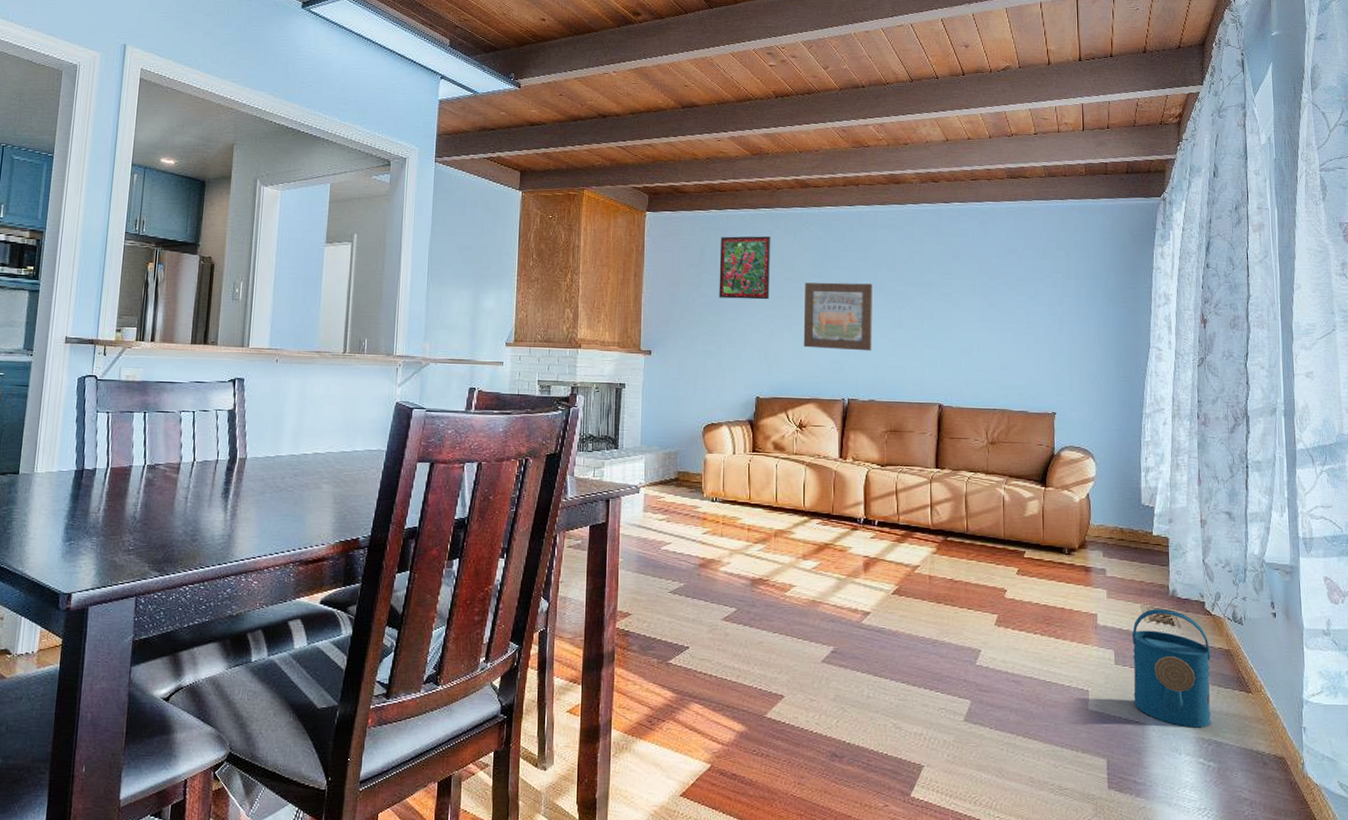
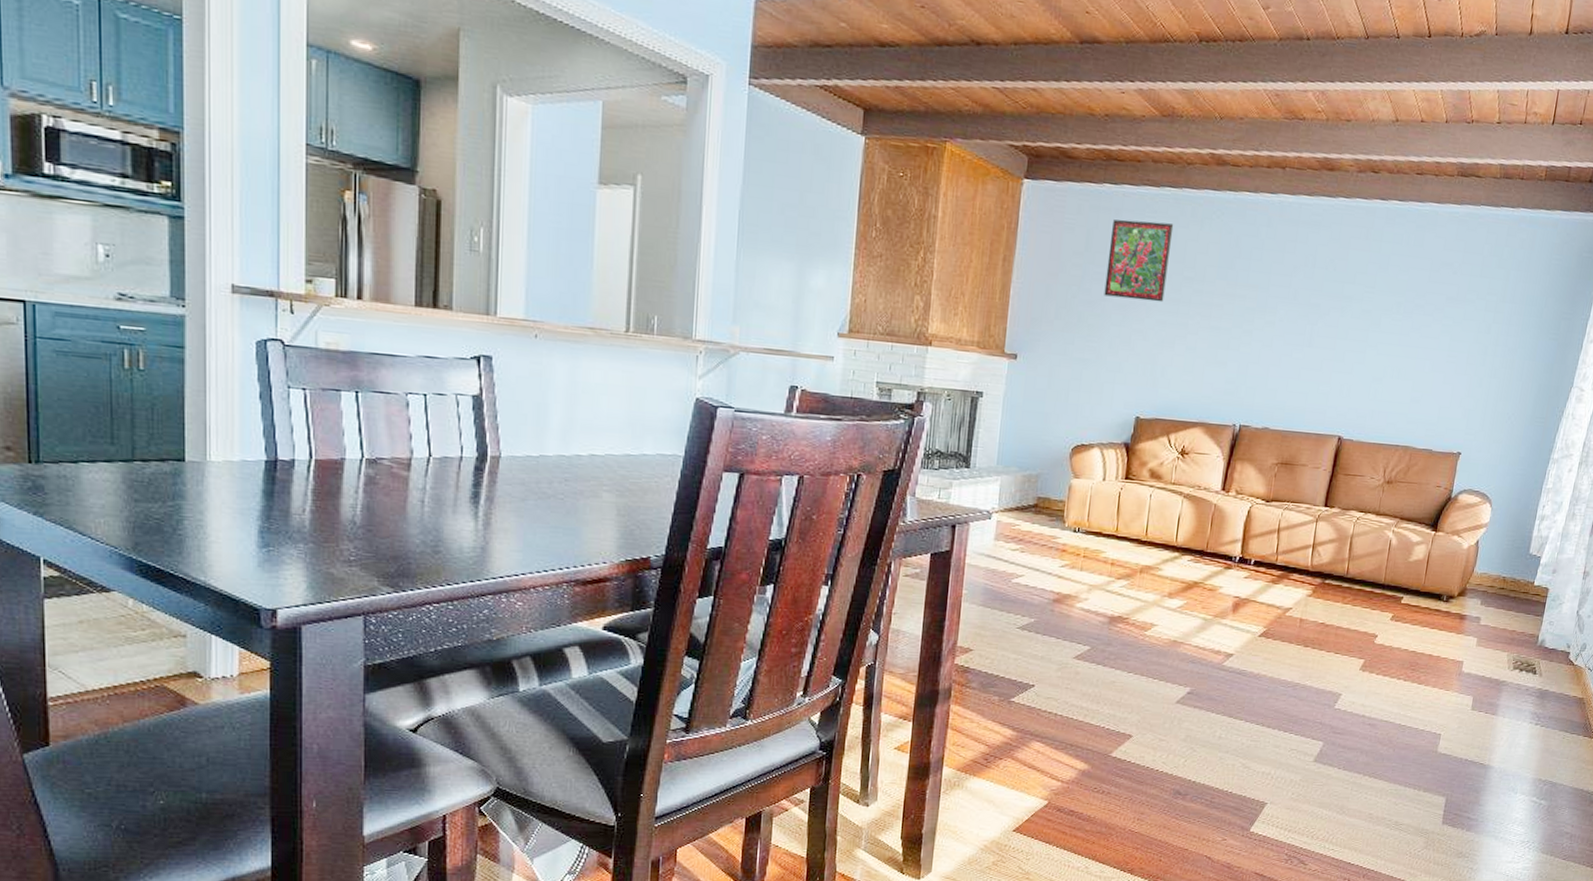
wall art: present [803,282,873,351] -> none [1196,284,1285,372]
watering can: present [1131,609,1211,728] -> none [1482,658,1566,770]

